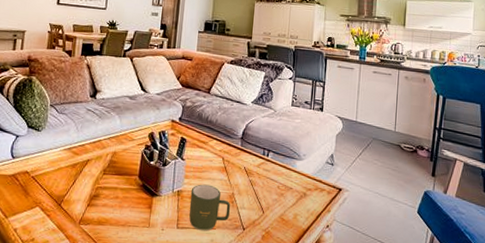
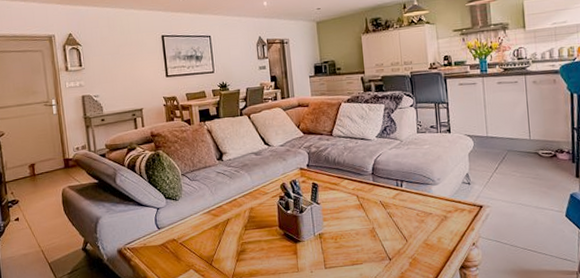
mug: present [189,184,231,231] -> none [331,223,374,268]

